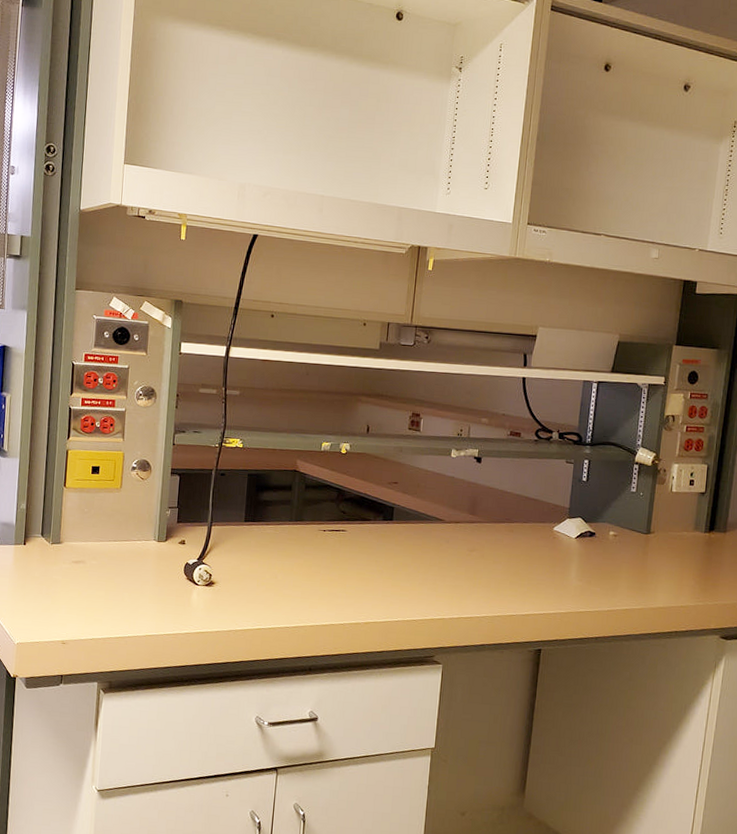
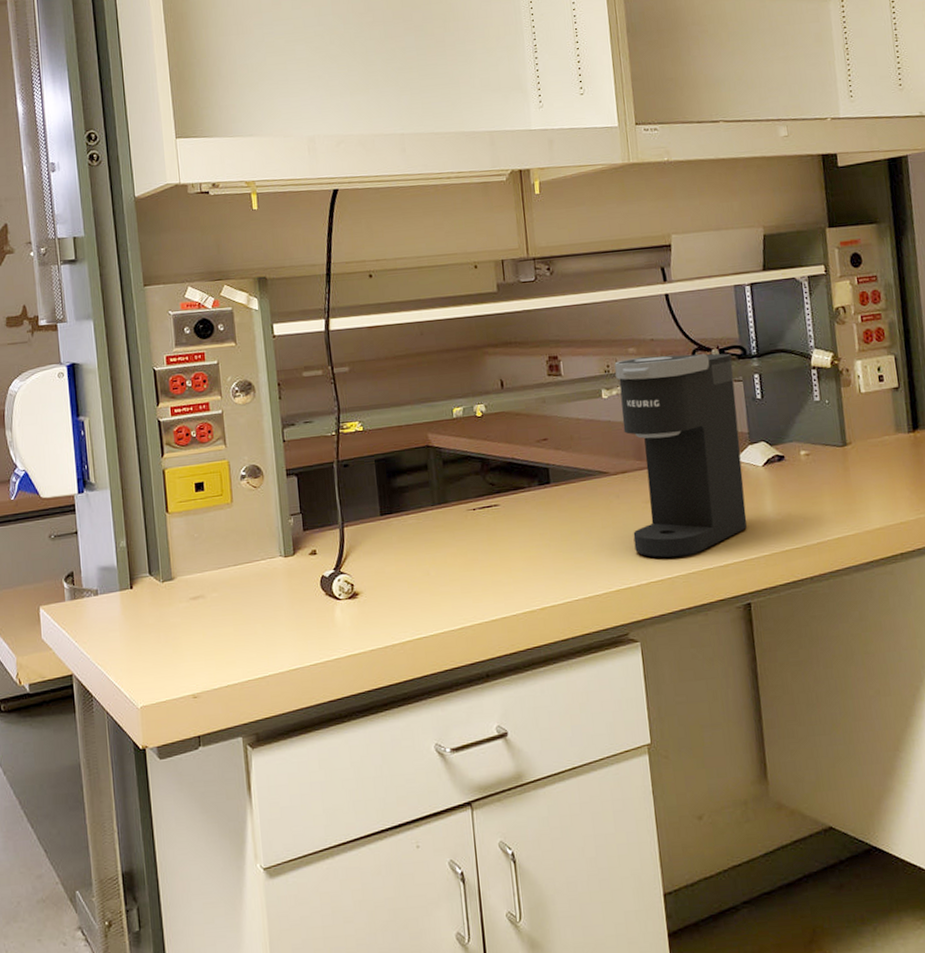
coffee maker: none [453,427,569,602] -> present [614,353,748,559]

